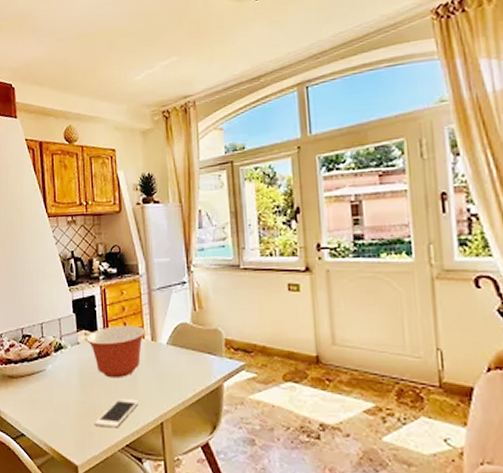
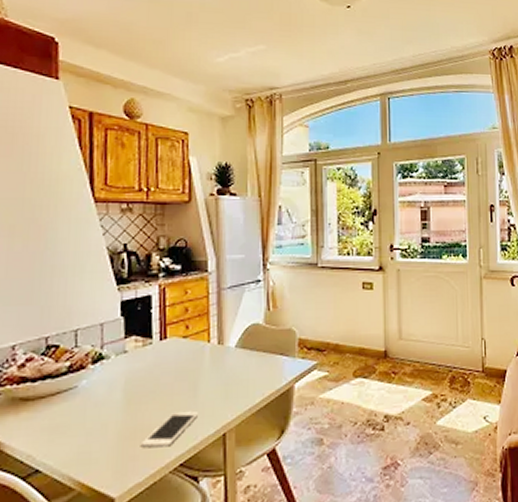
mixing bowl: present [86,325,146,378] -> none [137,328,212,390]

